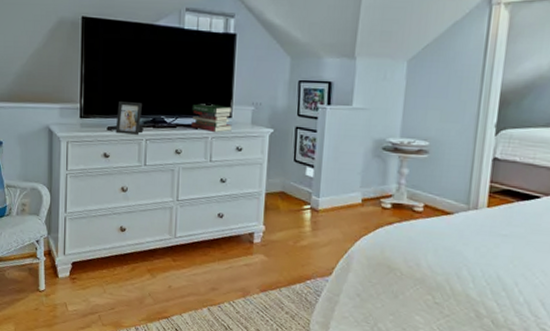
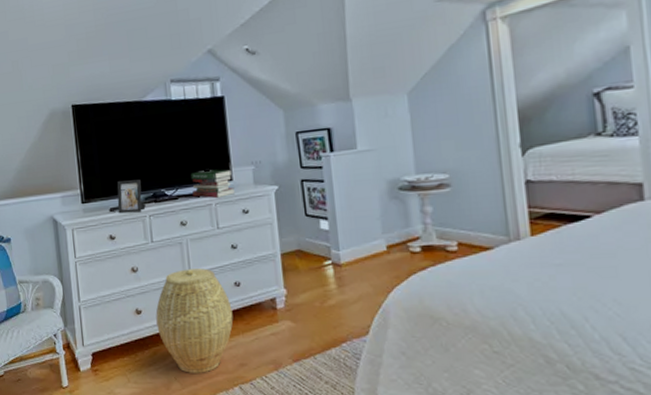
woven basket: none [138,195,212,293] -> present [155,268,233,373]

